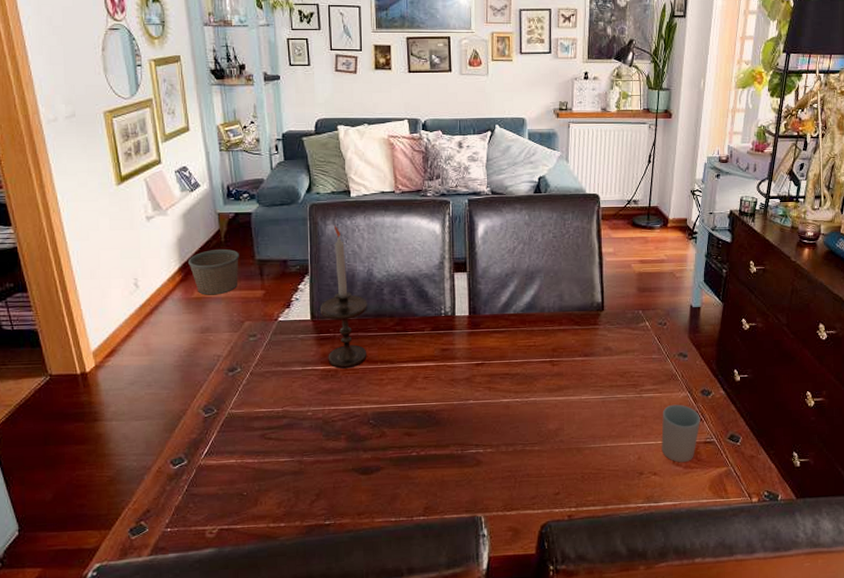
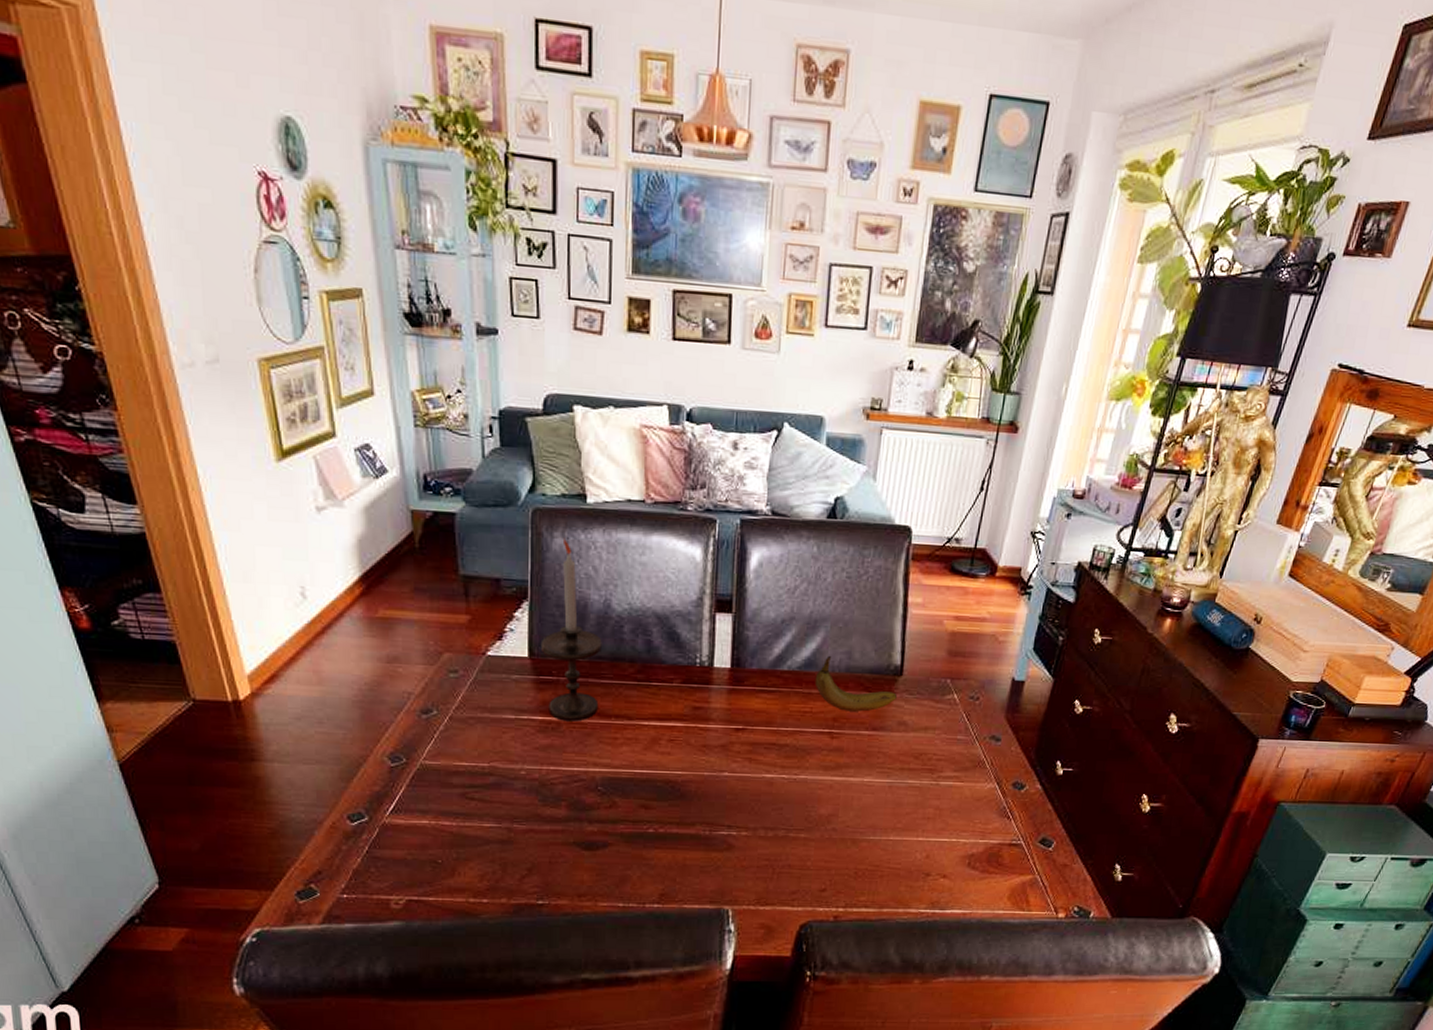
basket: present [188,249,239,295] -> none [371,557,438,616]
fruit: none [535,300,601,343] -> present [814,656,897,712]
mug: present [661,404,700,463] -> none [955,796,1008,866]

